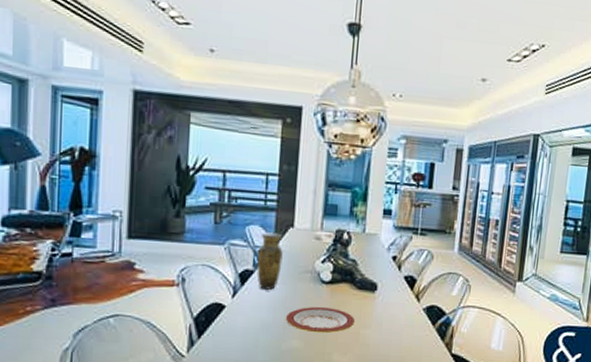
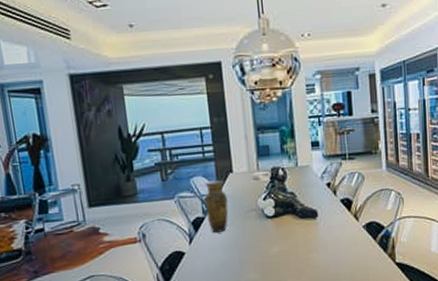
plate: present [285,306,355,333] -> none [239,239,302,264]

